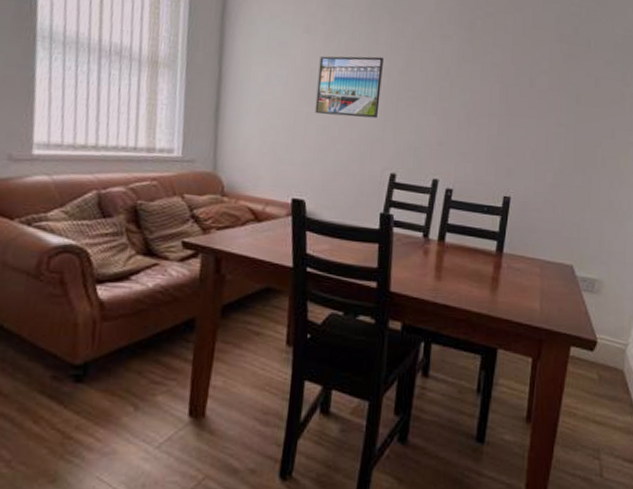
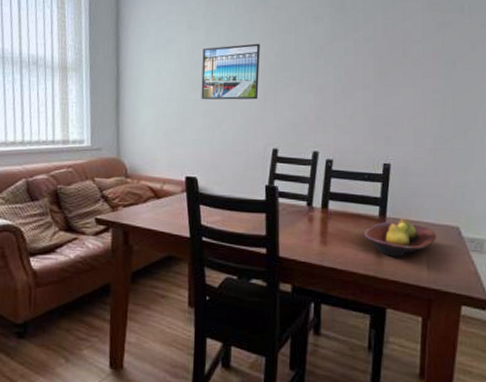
fruit bowl: none [479,254,551,296] -> present [363,218,436,258]

